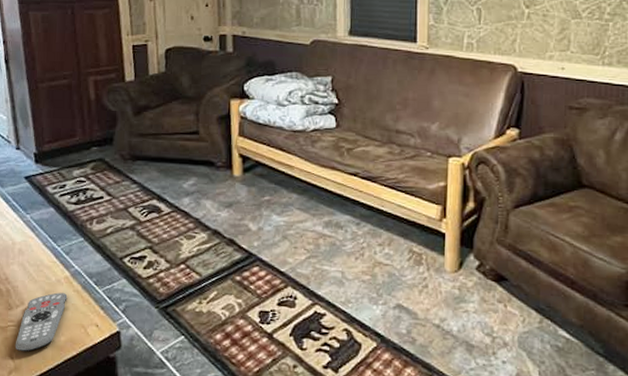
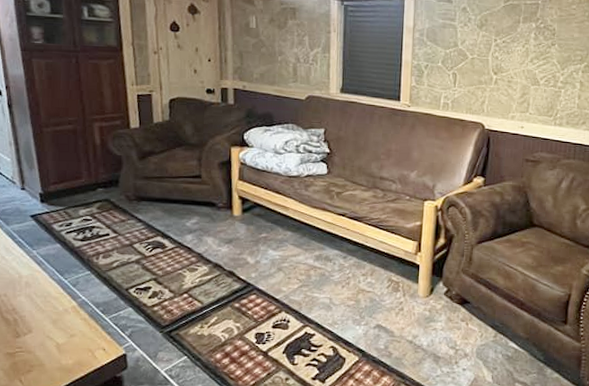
remote control: present [15,292,68,352] -> none [23,321,75,374]

